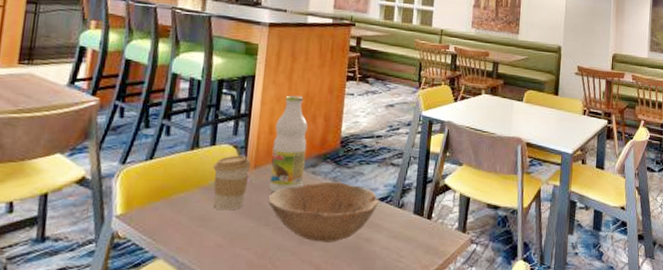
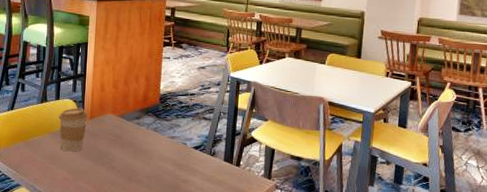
bowl: present [267,181,378,243] -> none [102,131,193,182]
bottle: present [269,95,308,193] -> none [103,59,132,139]

